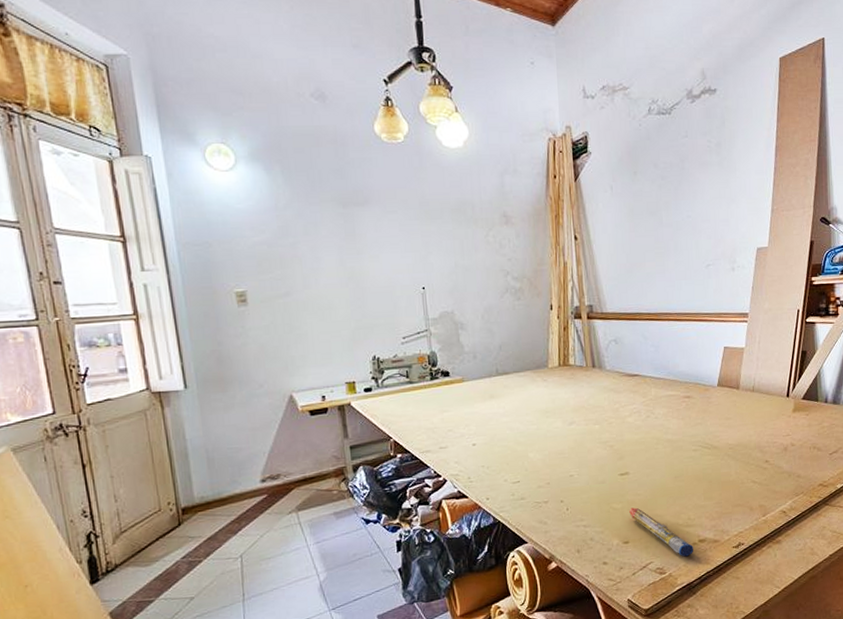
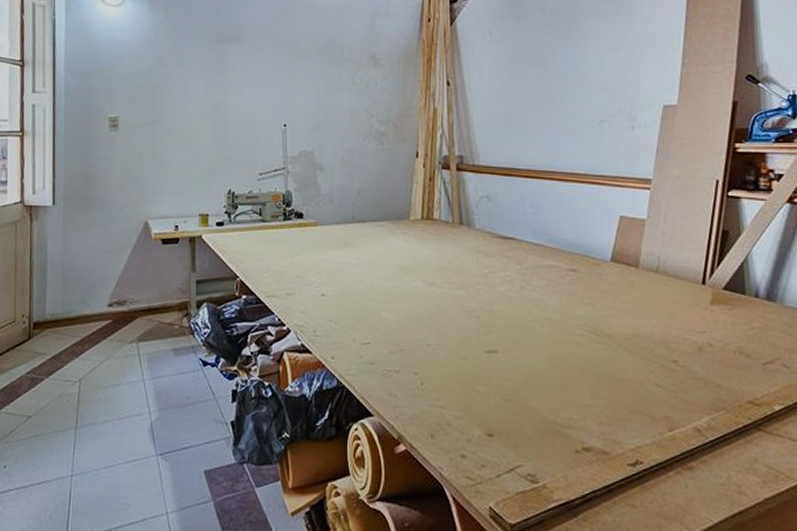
marker pen: present [629,507,693,557] -> none [496,394,575,466]

